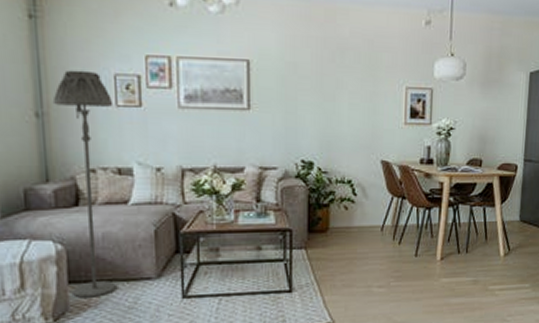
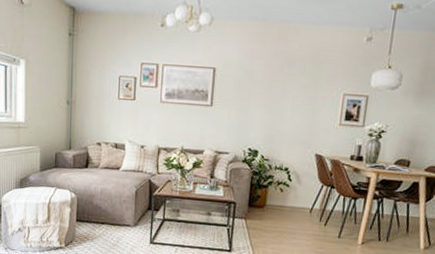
floor lamp: present [52,70,116,298] -> none [78,72,117,234]

